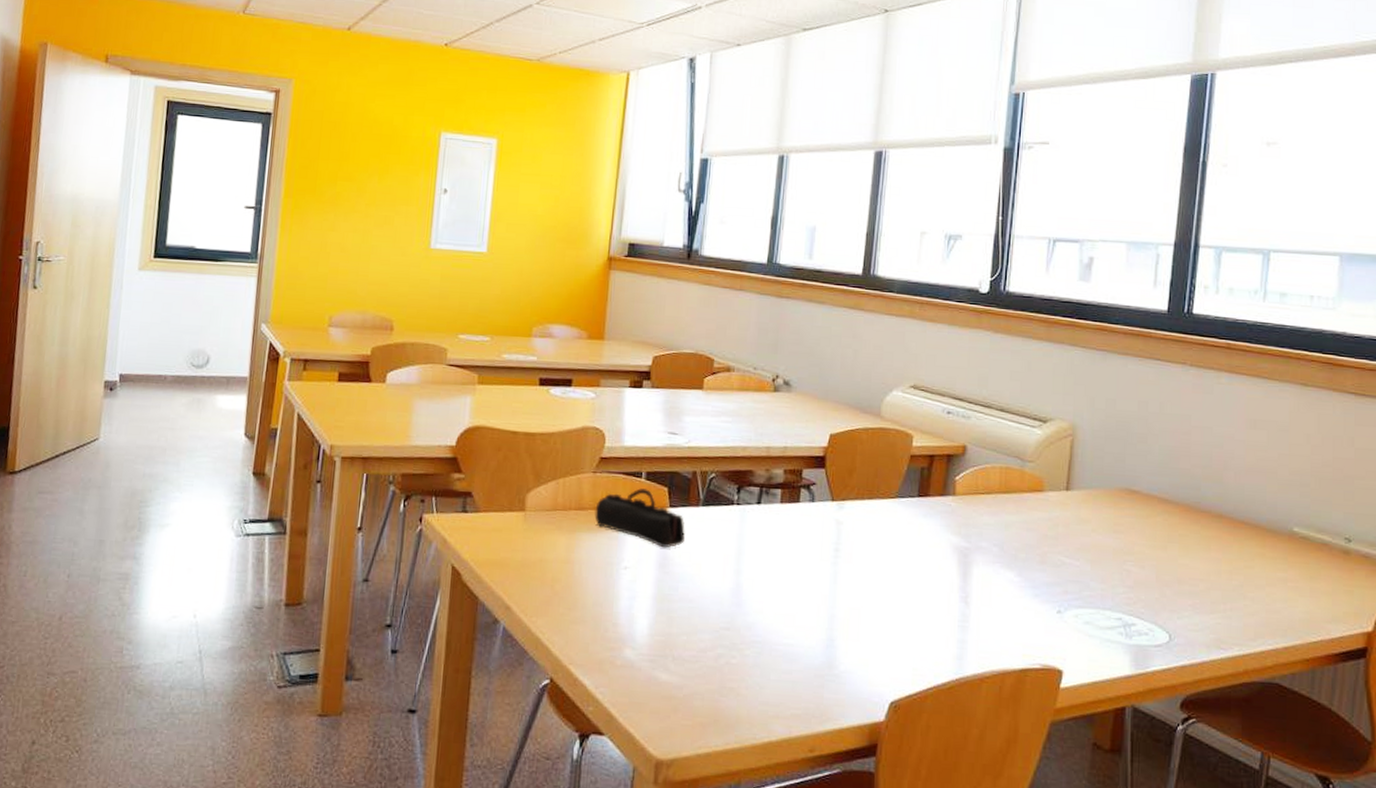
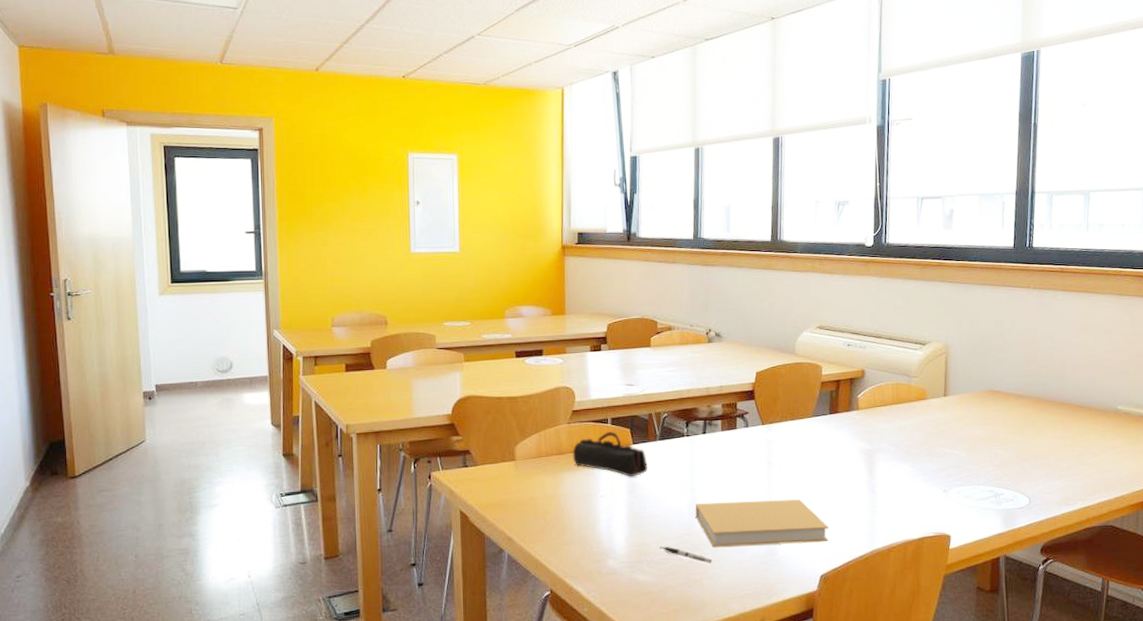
pen: none [690,639,754,669] -> present [660,546,712,564]
book: none [738,591,905,660] -> present [695,499,829,547]

